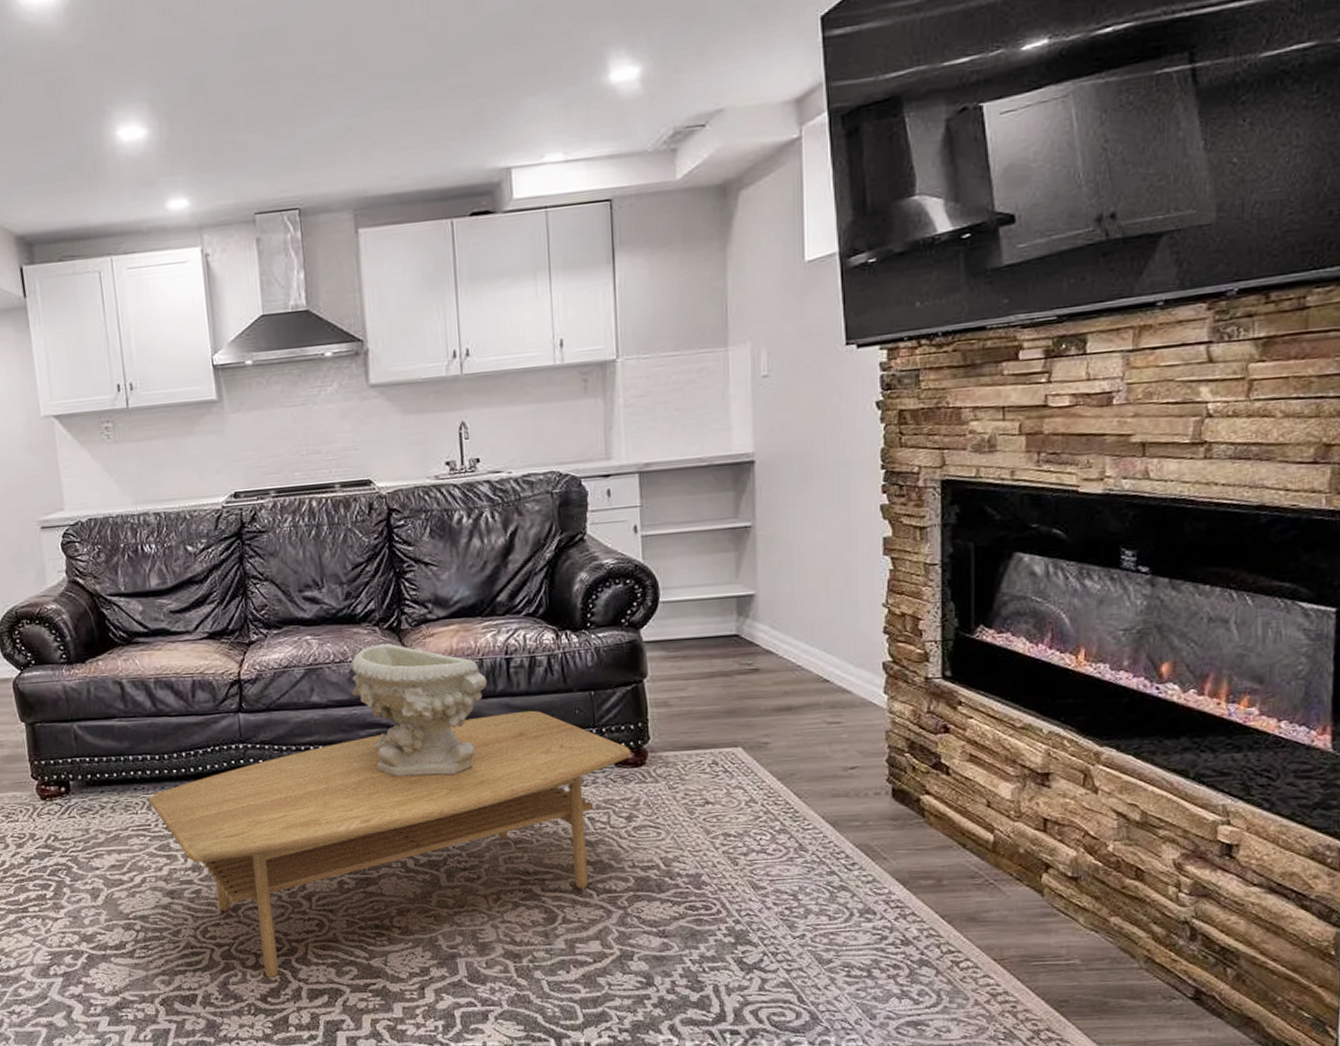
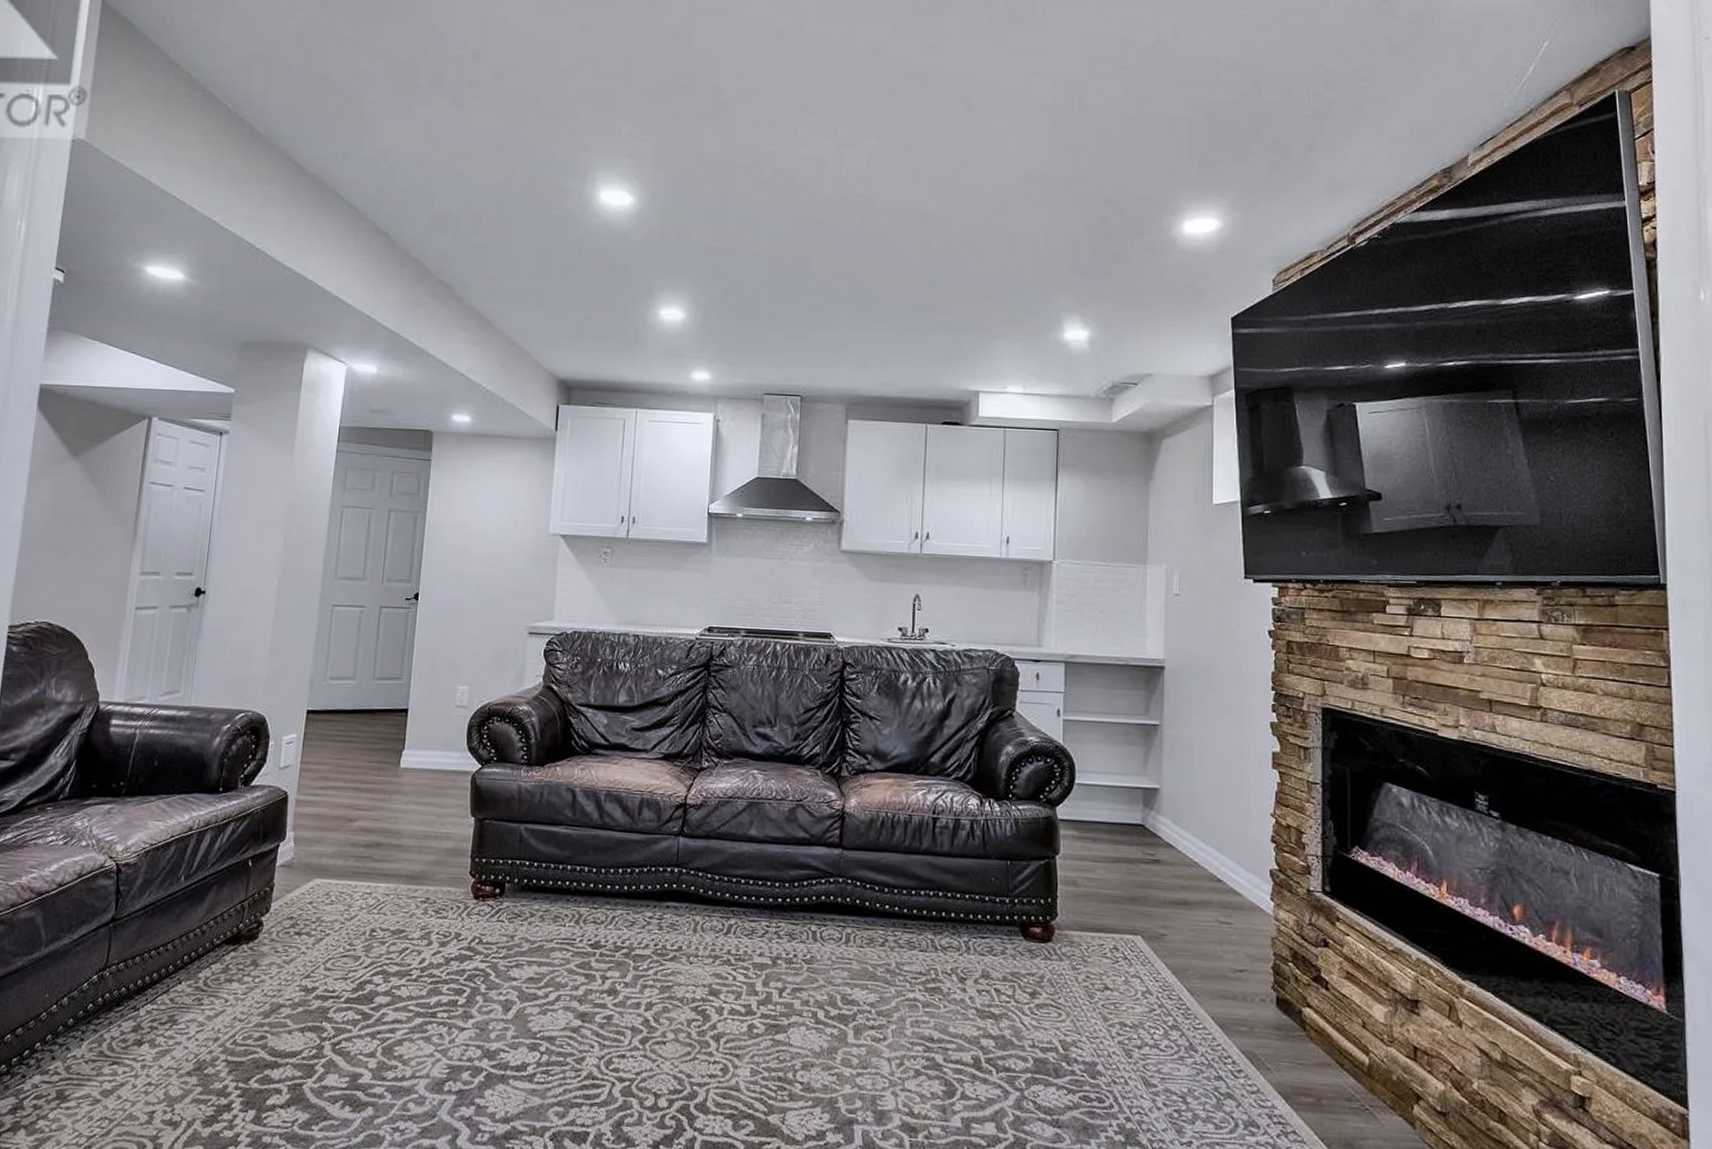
coffee table: present [149,710,632,979] -> none [579,871,1040,1124]
decorative bowl: present [350,642,488,777] -> none [788,787,914,926]

